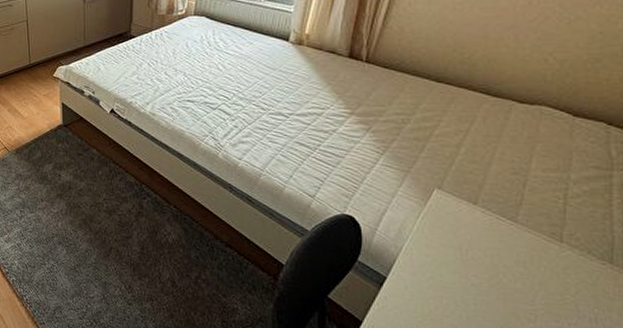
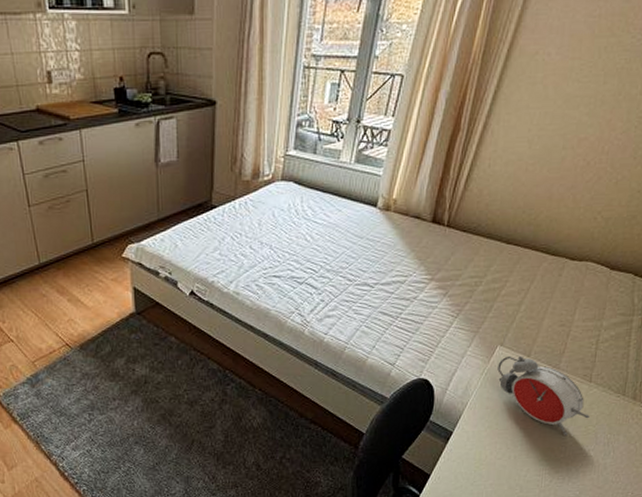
alarm clock: none [436,201,565,302] -> present [497,355,590,435]

